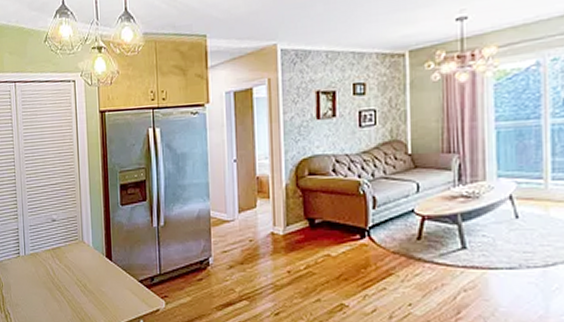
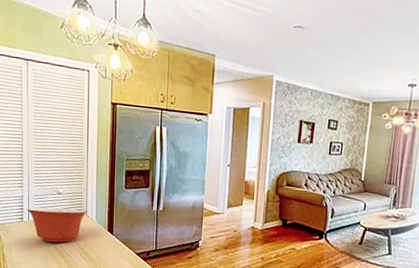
mixing bowl: none [23,235,83,277] -> present [27,207,87,243]

